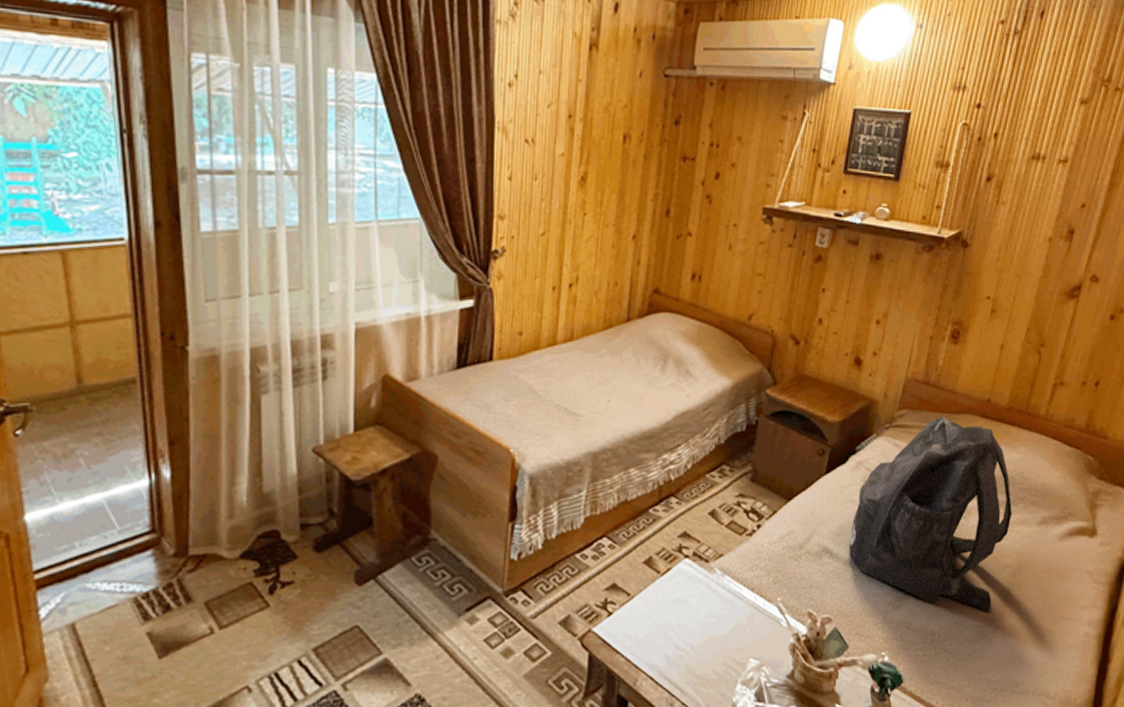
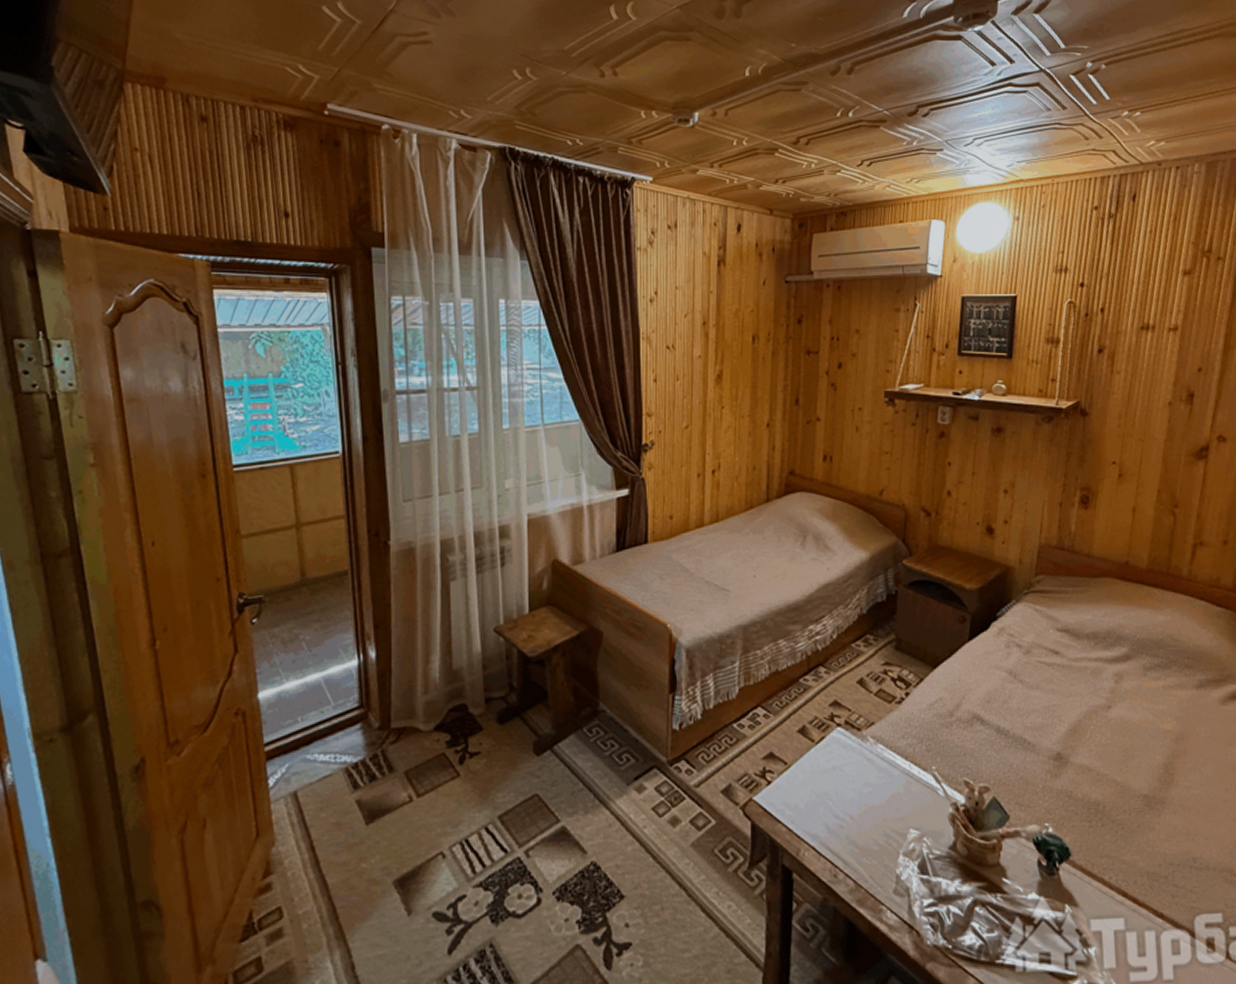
backpack: present [849,416,1013,613] -> none [999,580,1167,781]

